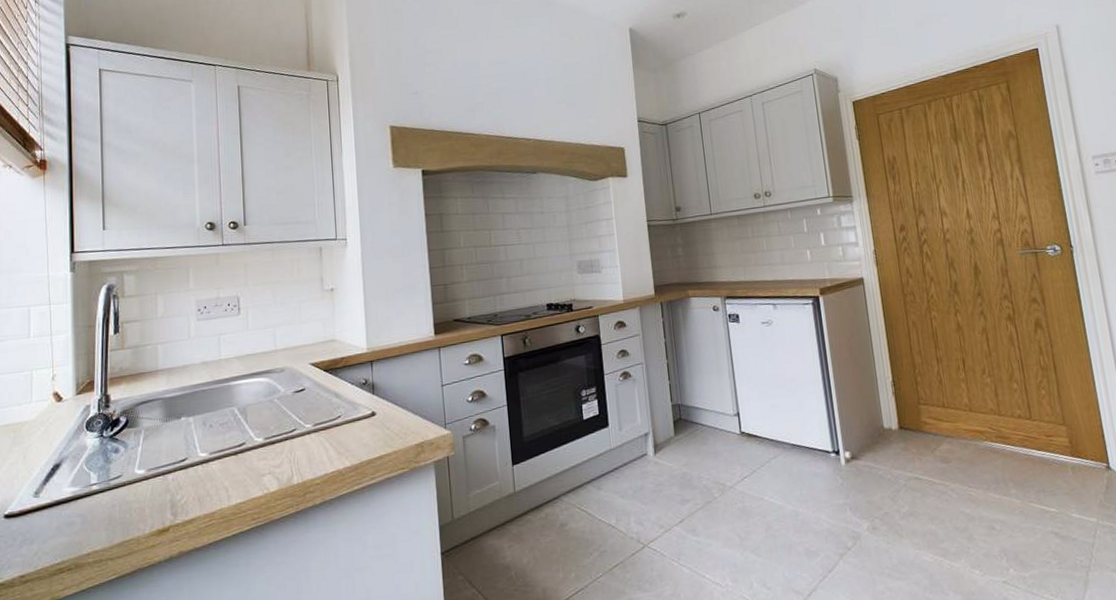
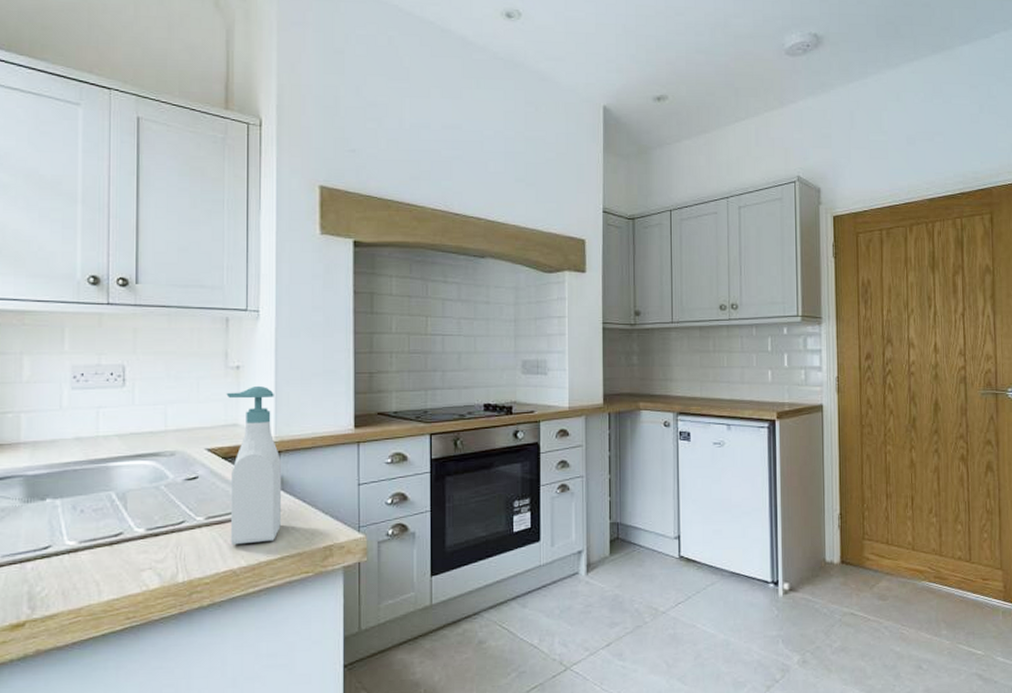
soap bottle: none [324,304,378,448] -> present [226,385,282,545]

